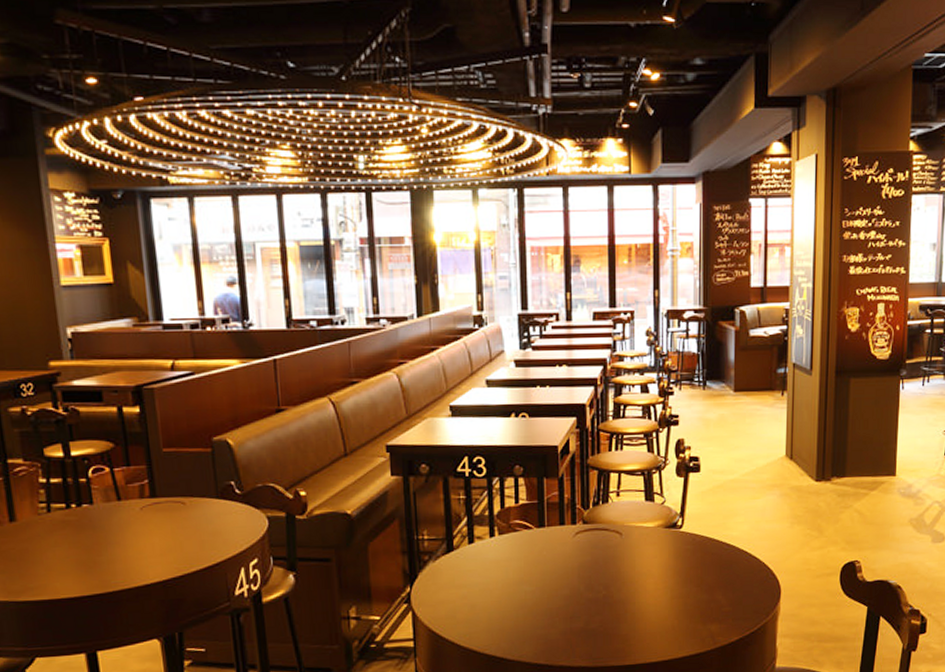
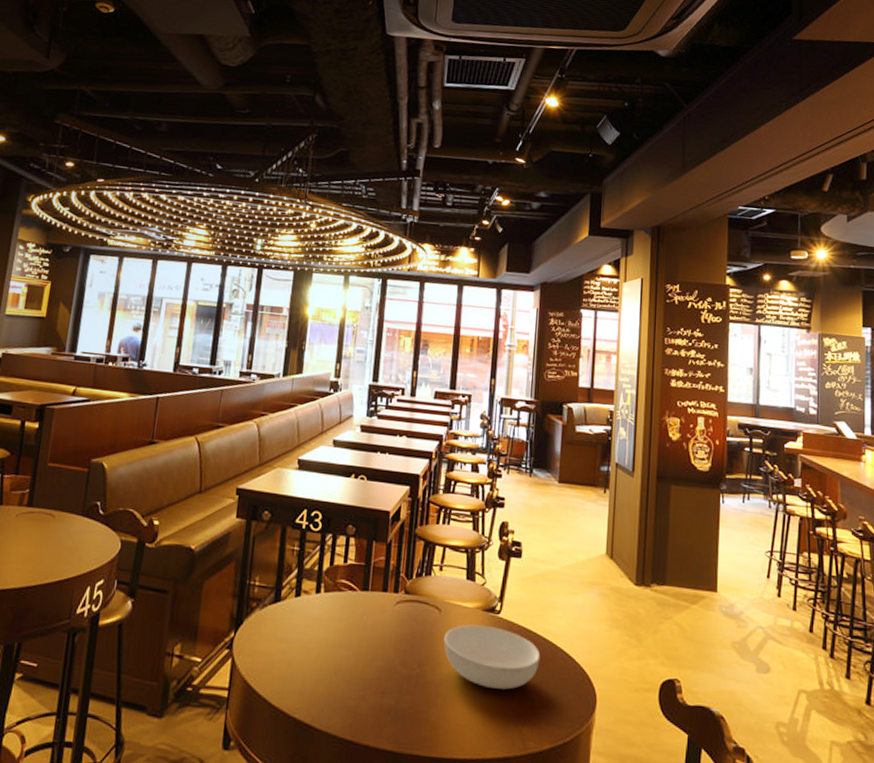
serving bowl: none [627,541,725,597] -> present [443,624,541,690]

